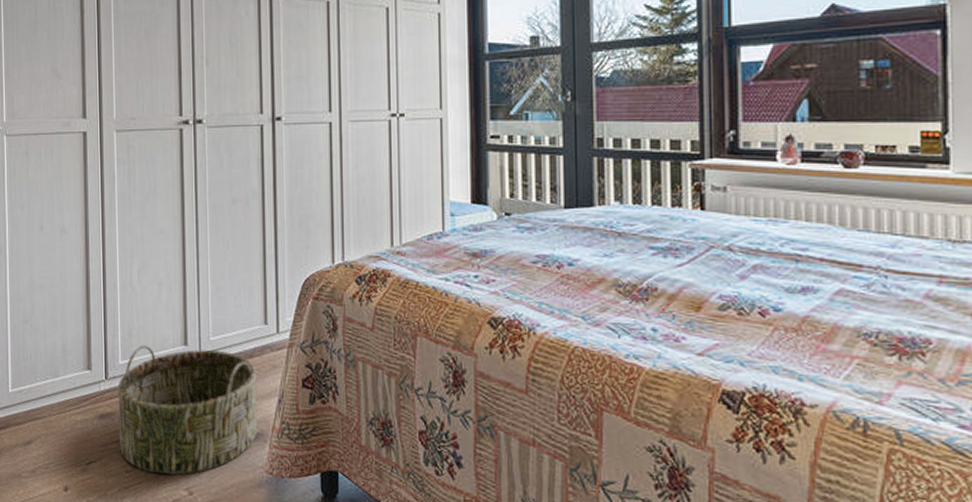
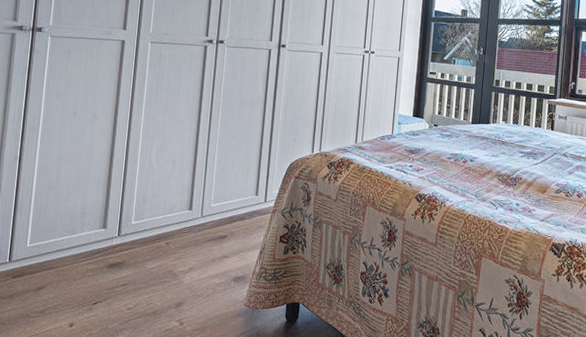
basket: present [117,345,258,475] -> none [123,209,246,310]

